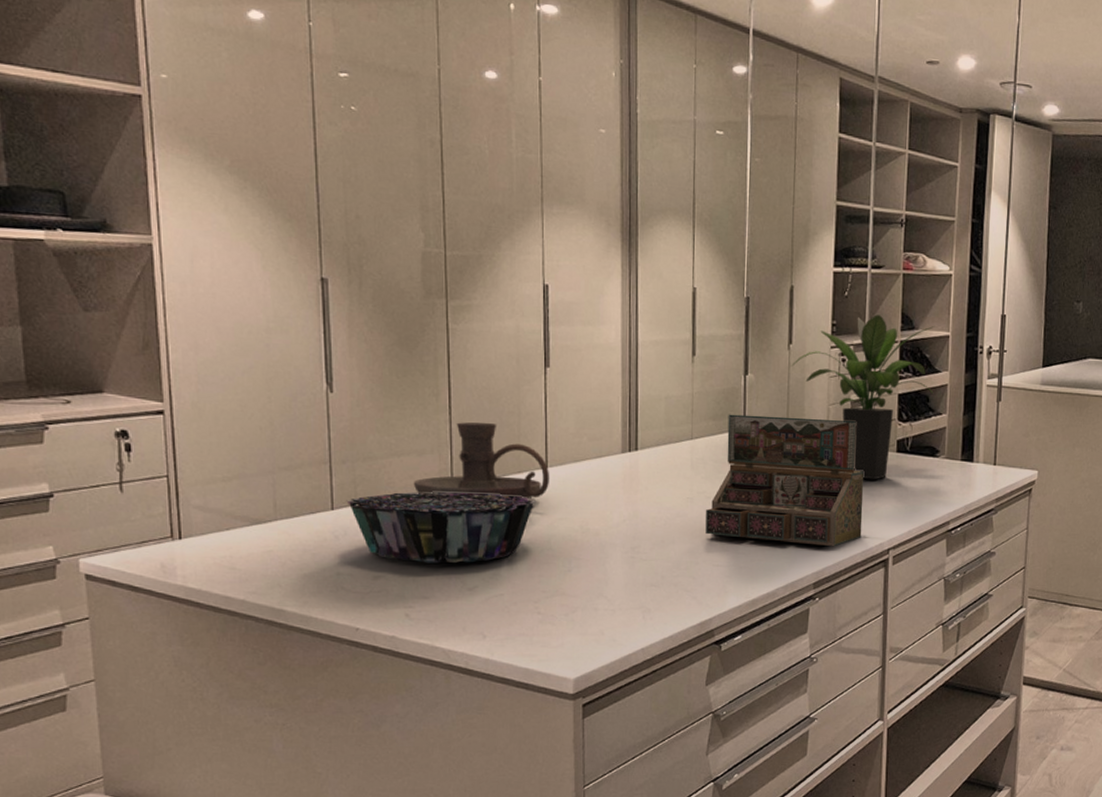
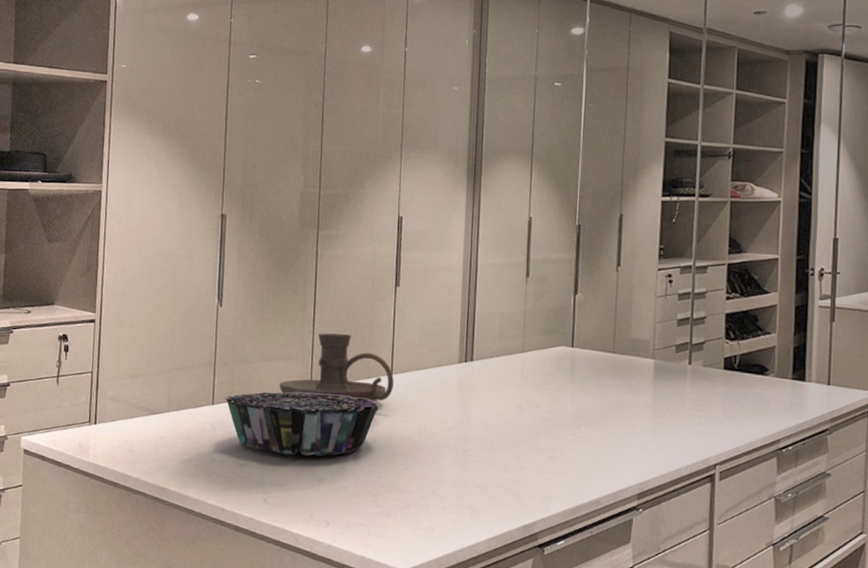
jewelry box: present [706,414,864,547] -> none [533,330,690,460]
potted plant: present [791,314,934,480] -> none [619,239,762,396]

